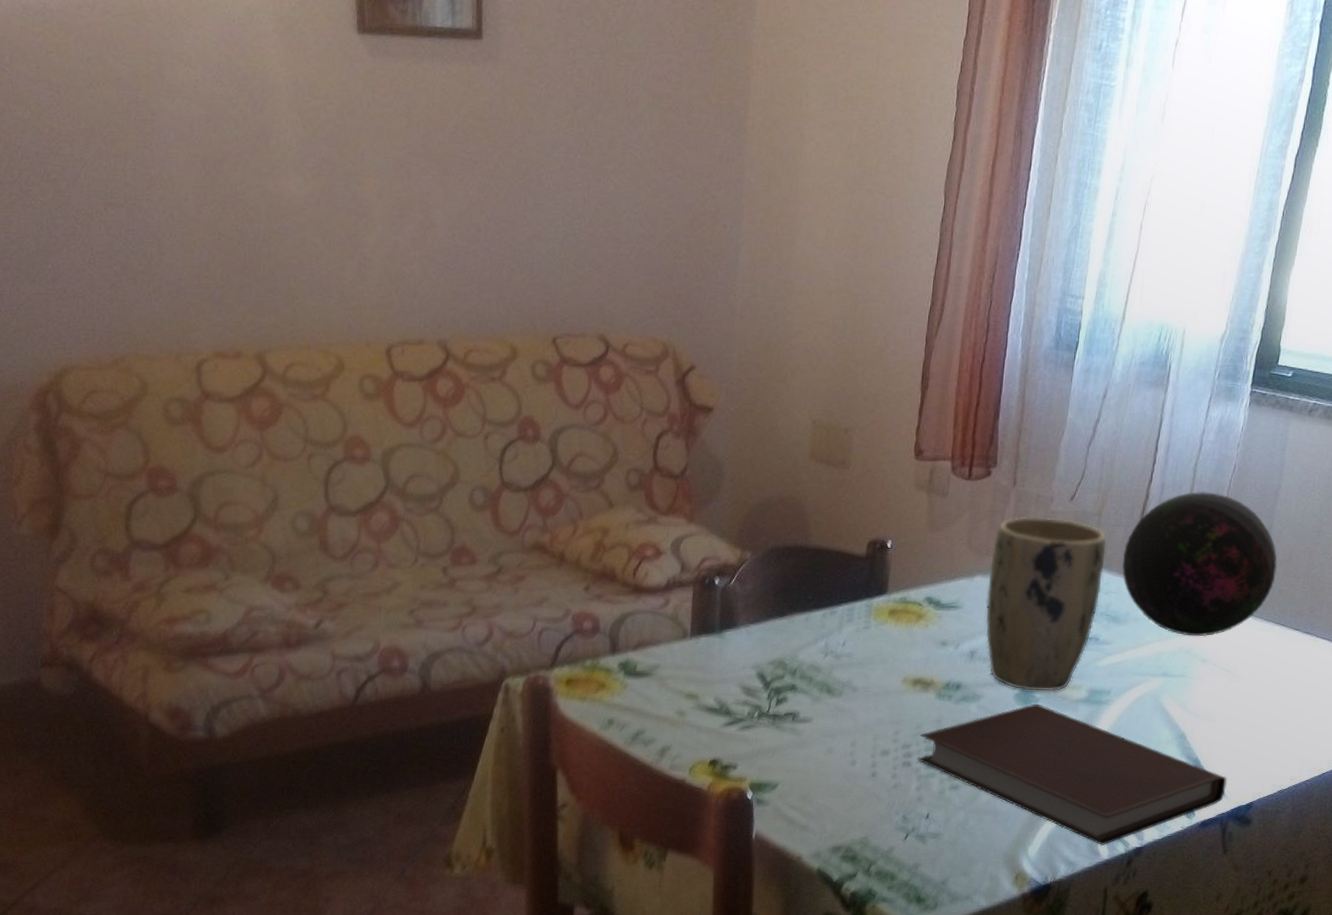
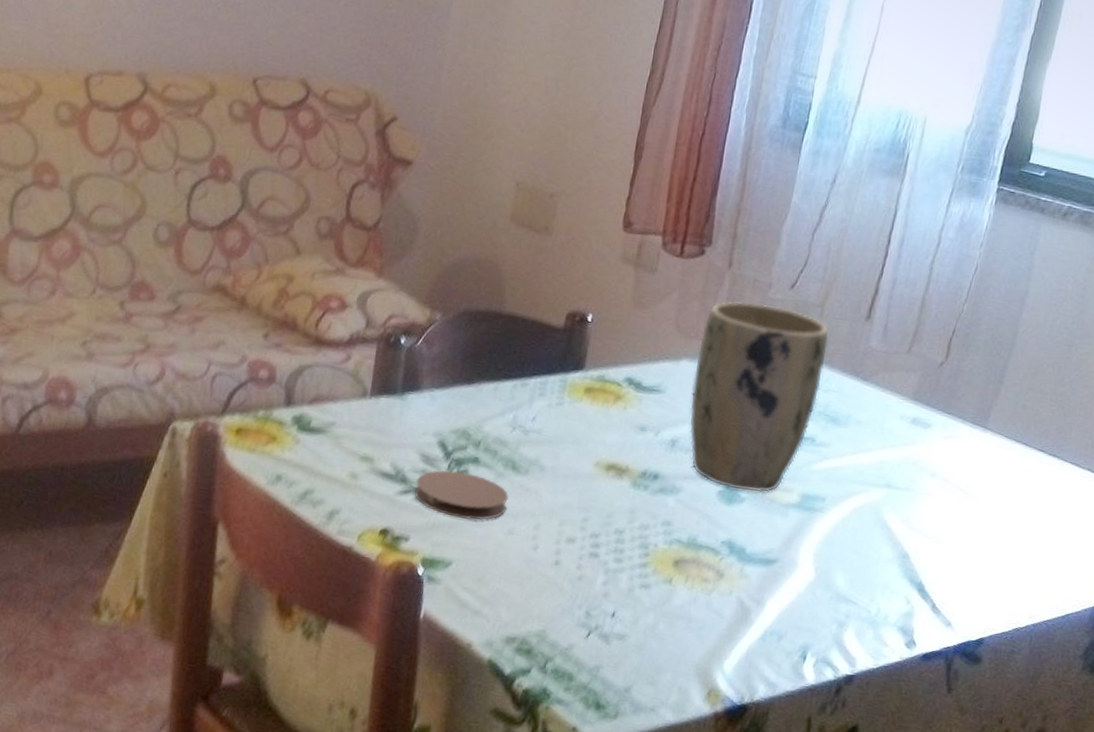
coaster: none [738,699,826,744] -> present [414,470,509,520]
notebook: present [918,703,1227,845] -> none [606,503,955,669]
decorative orb: present [1122,491,1278,637] -> none [845,290,1022,449]

